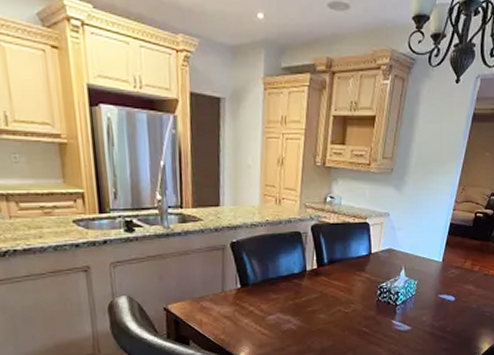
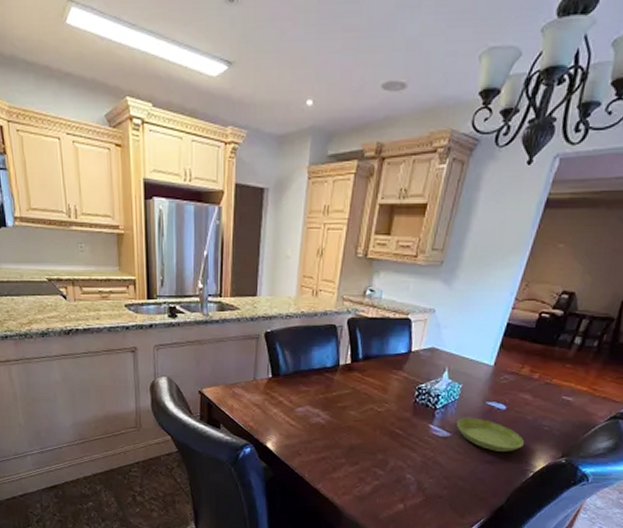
saucer: none [415,310,472,339] -> present [456,417,525,452]

